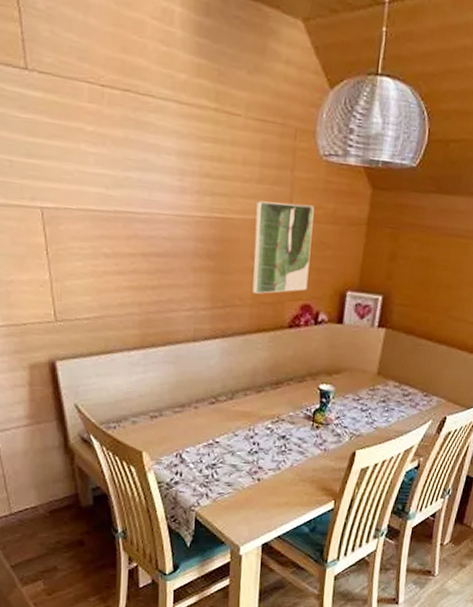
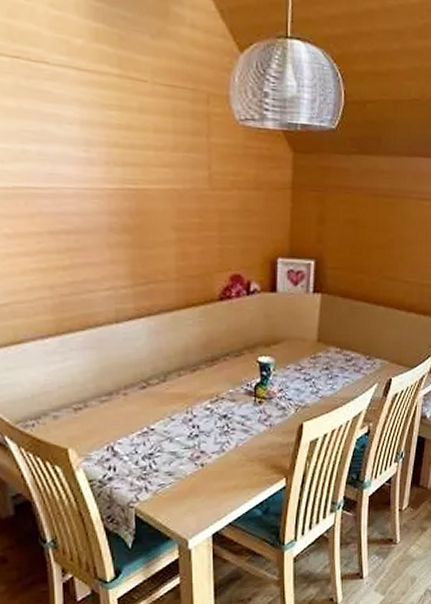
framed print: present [252,201,314,294] -> none [173,169,236,267]

